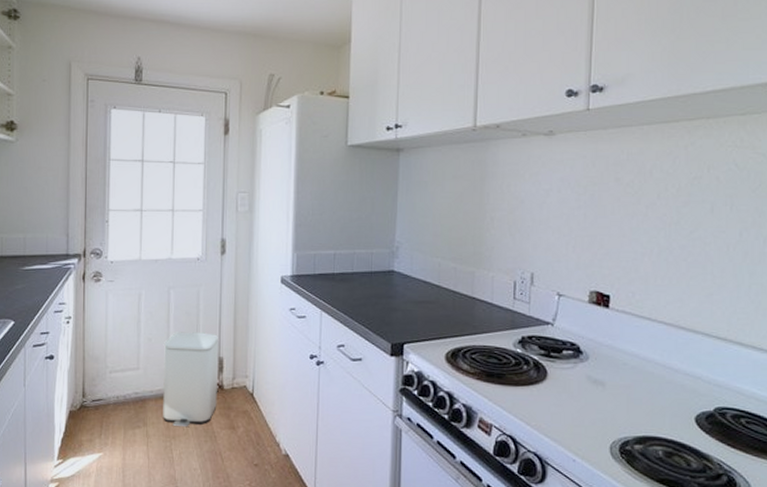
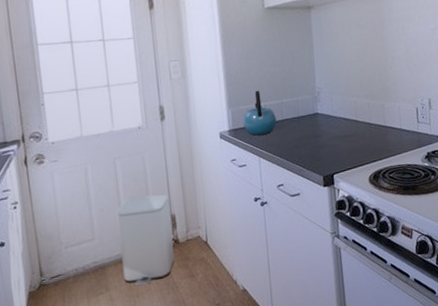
kettle: none [308,235,345,286] -> present [243,90,277,136]

